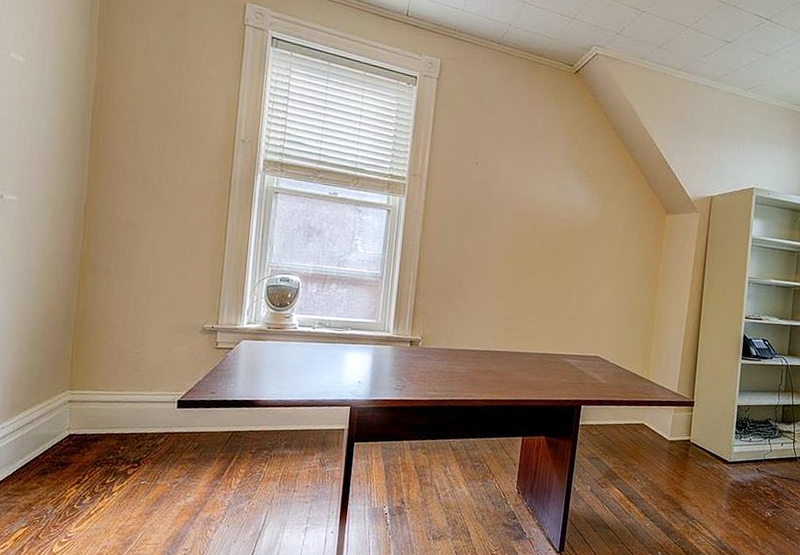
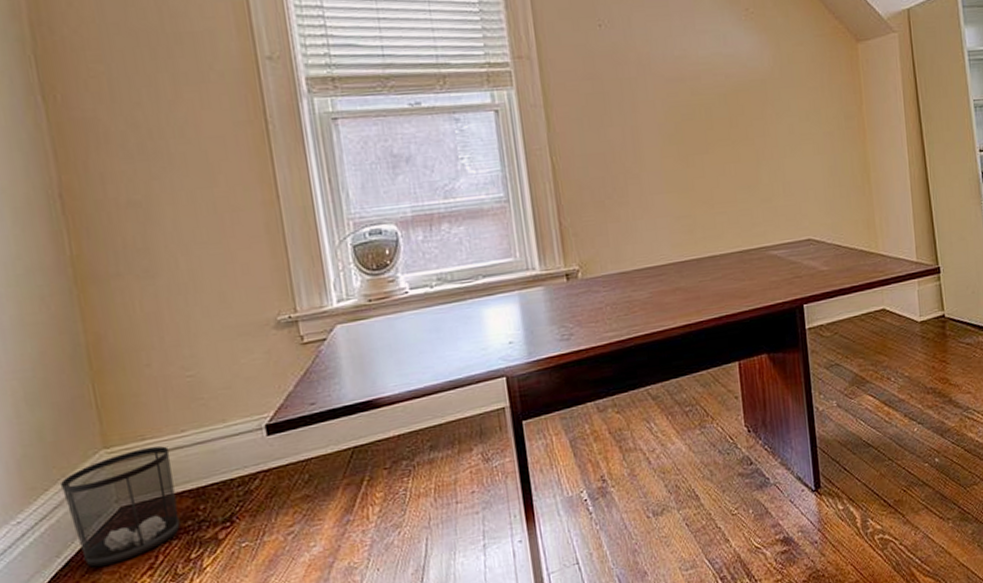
waste bin: none [35,396,111,473] -> present [59,446,181,567]

